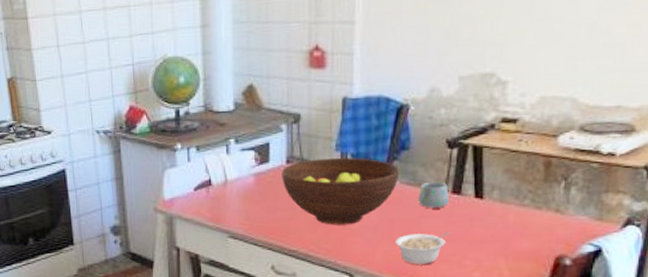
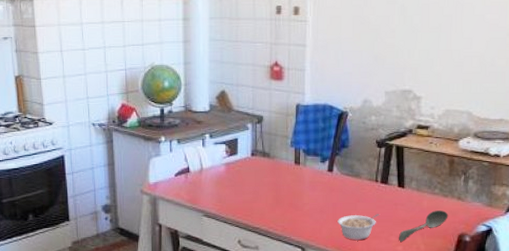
fruit bowl: present [282,157,400,225] -> none [247,152,341,207]
mug: present [417,181,449,208] -> none [354,173,379,194]
spoon: none [474,226,542,267] -> present [398,210,449,243]

